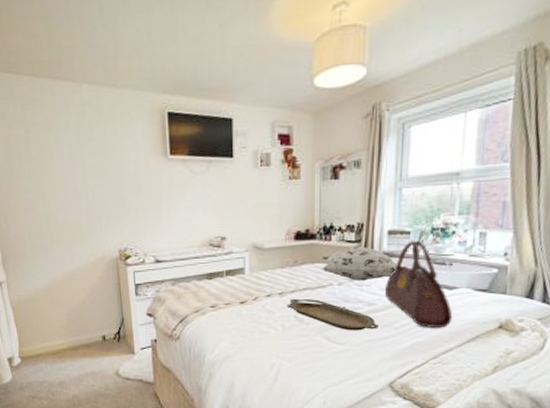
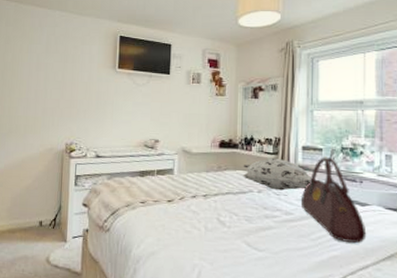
serving tray: present [287,298,378,331] -> none [210,201,296,239]

